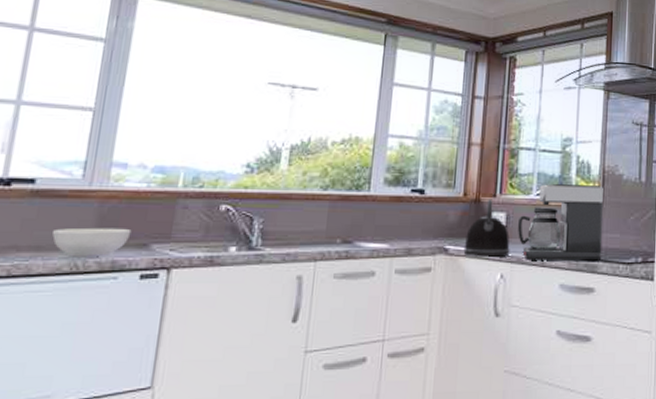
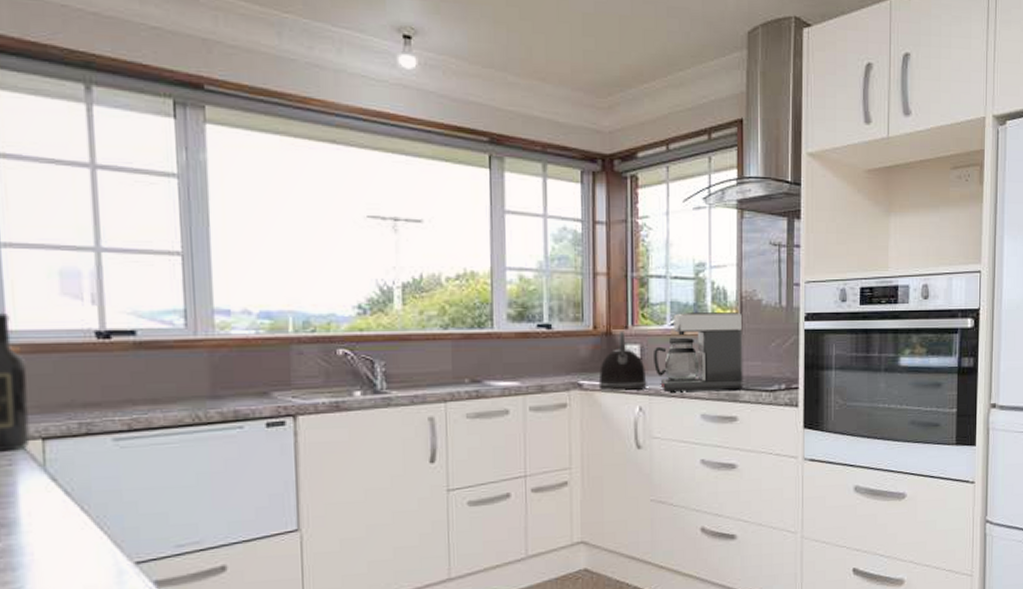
bowl: present [51,227,132,257] -> none [165,377,249,409]

